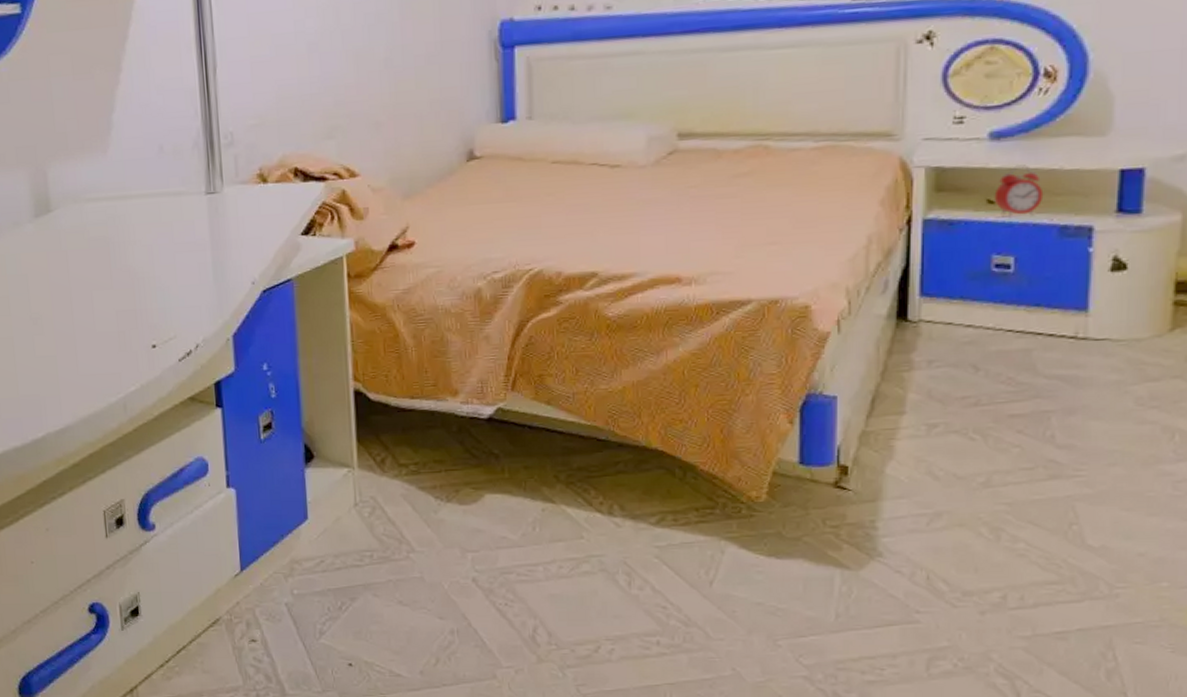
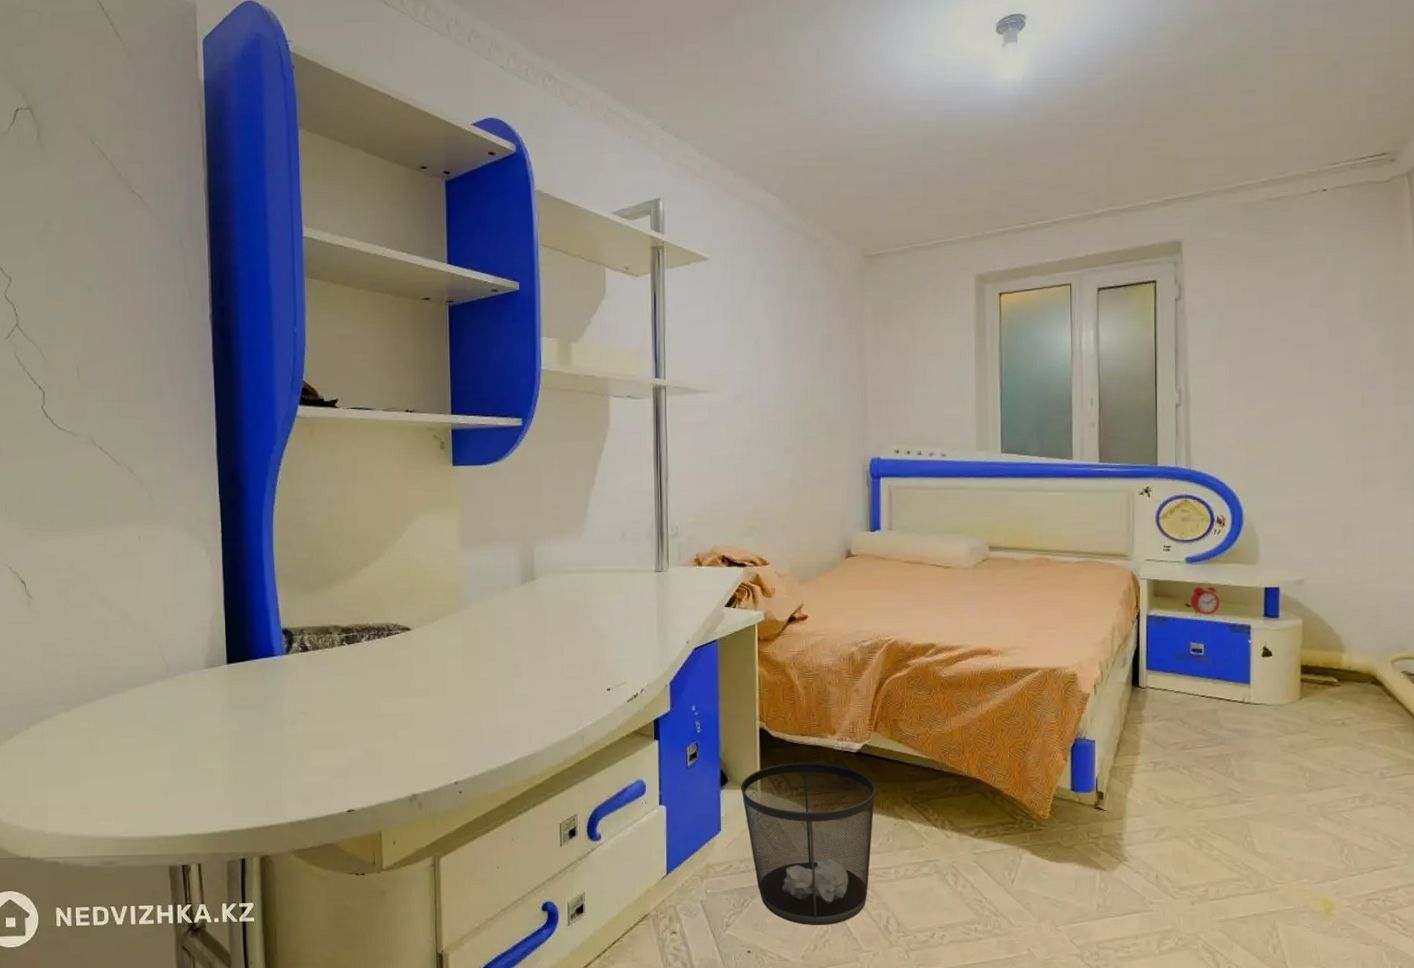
waste bin: none [332,432,515,635] -> present [741,762,876,926]

